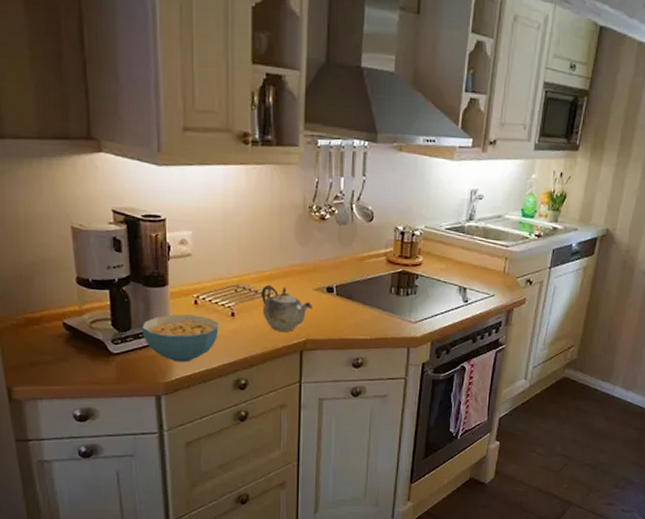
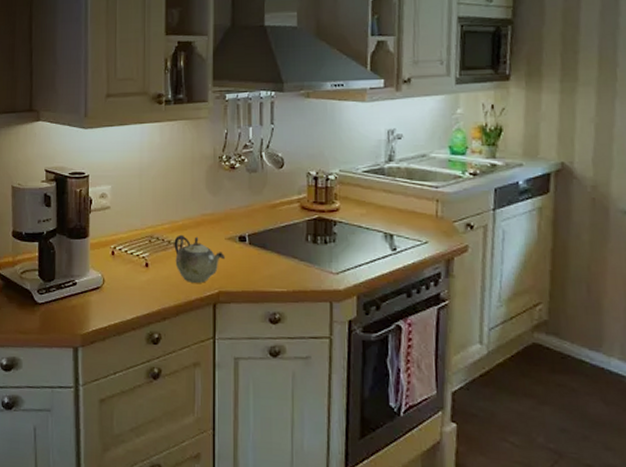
cereal bowl: present [141,314,219,362] -> none [63,265,134,314]

